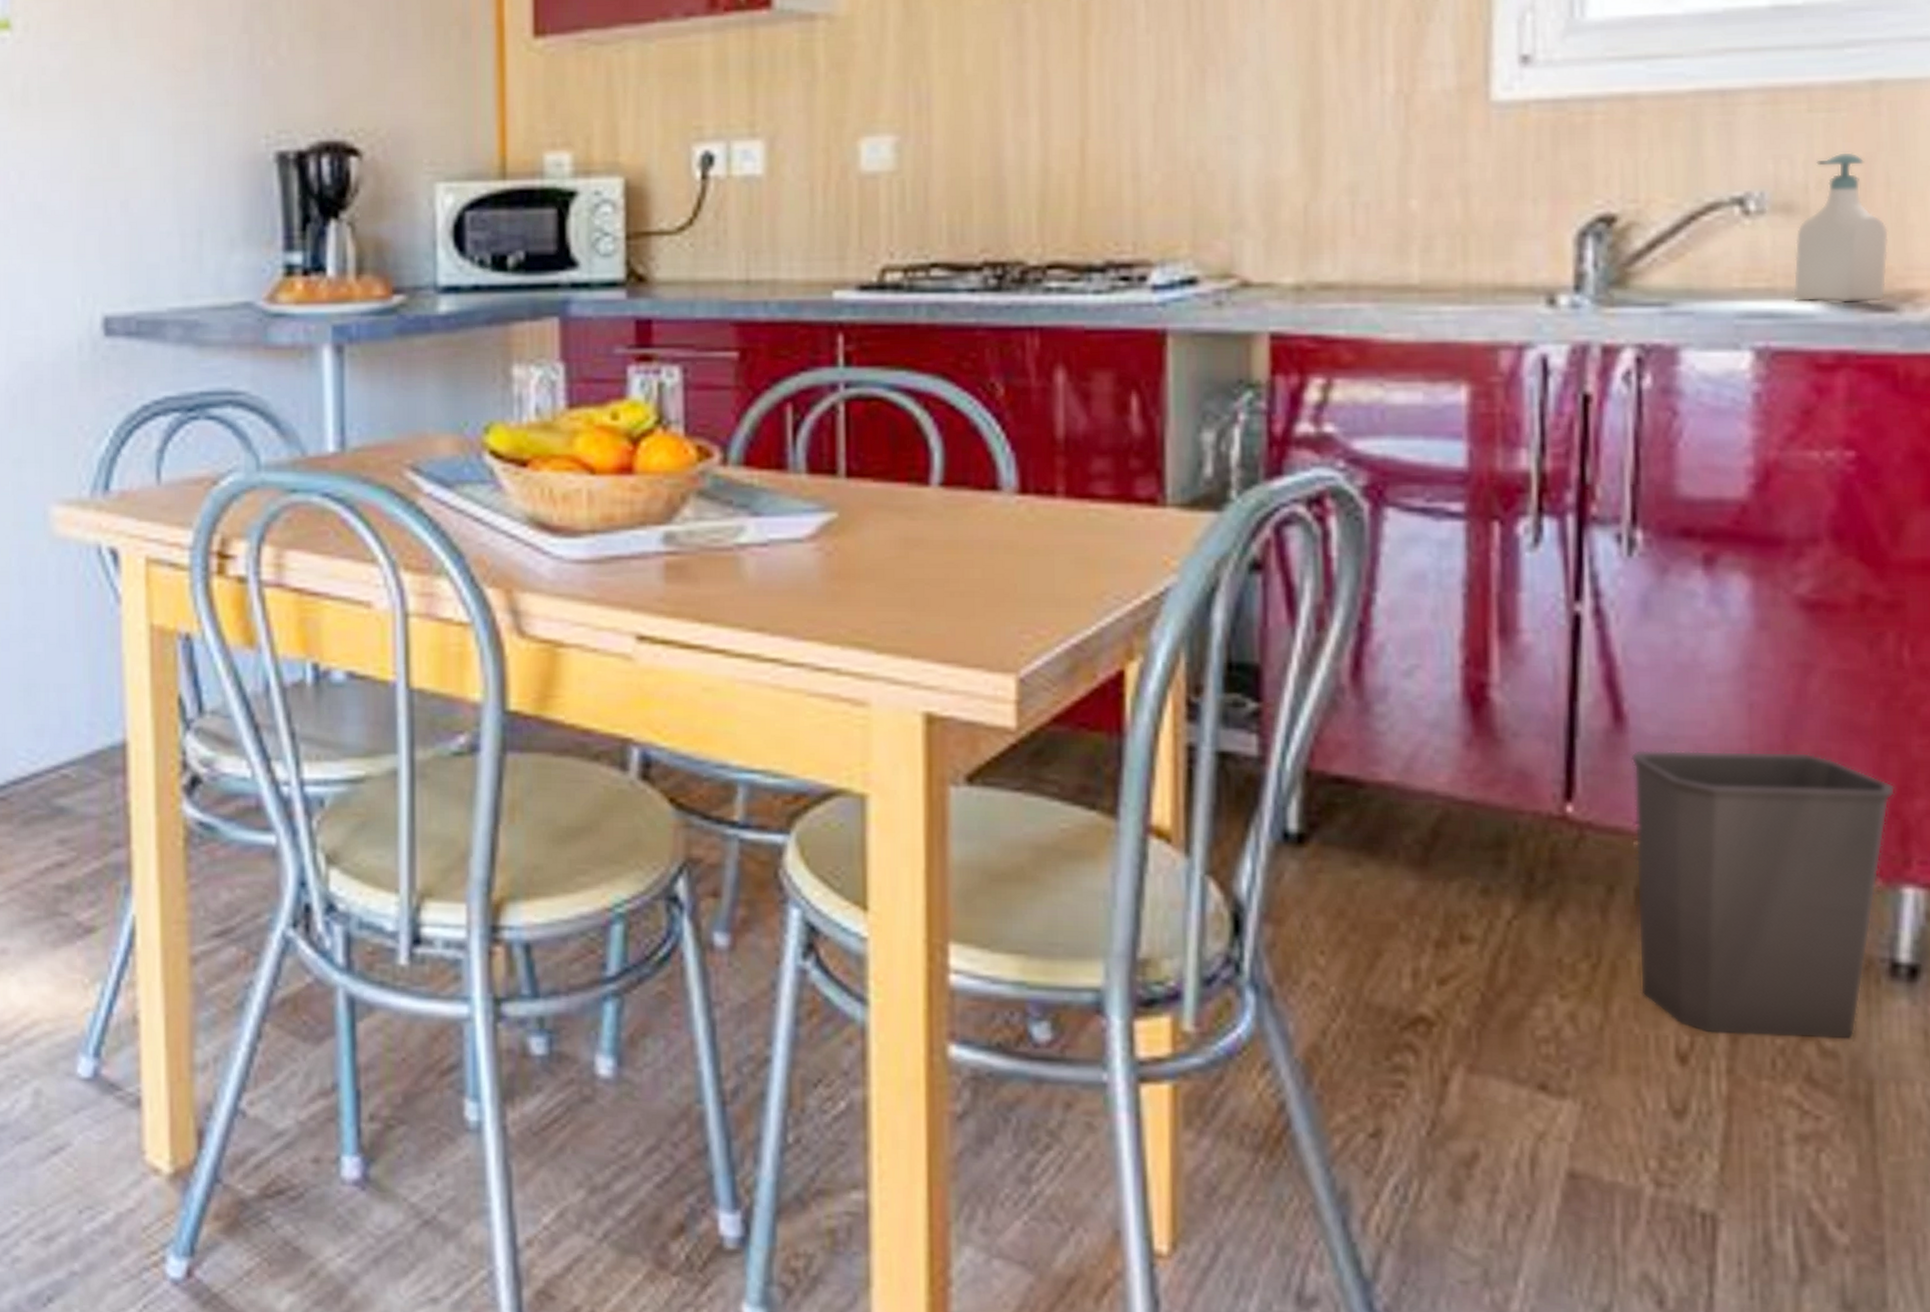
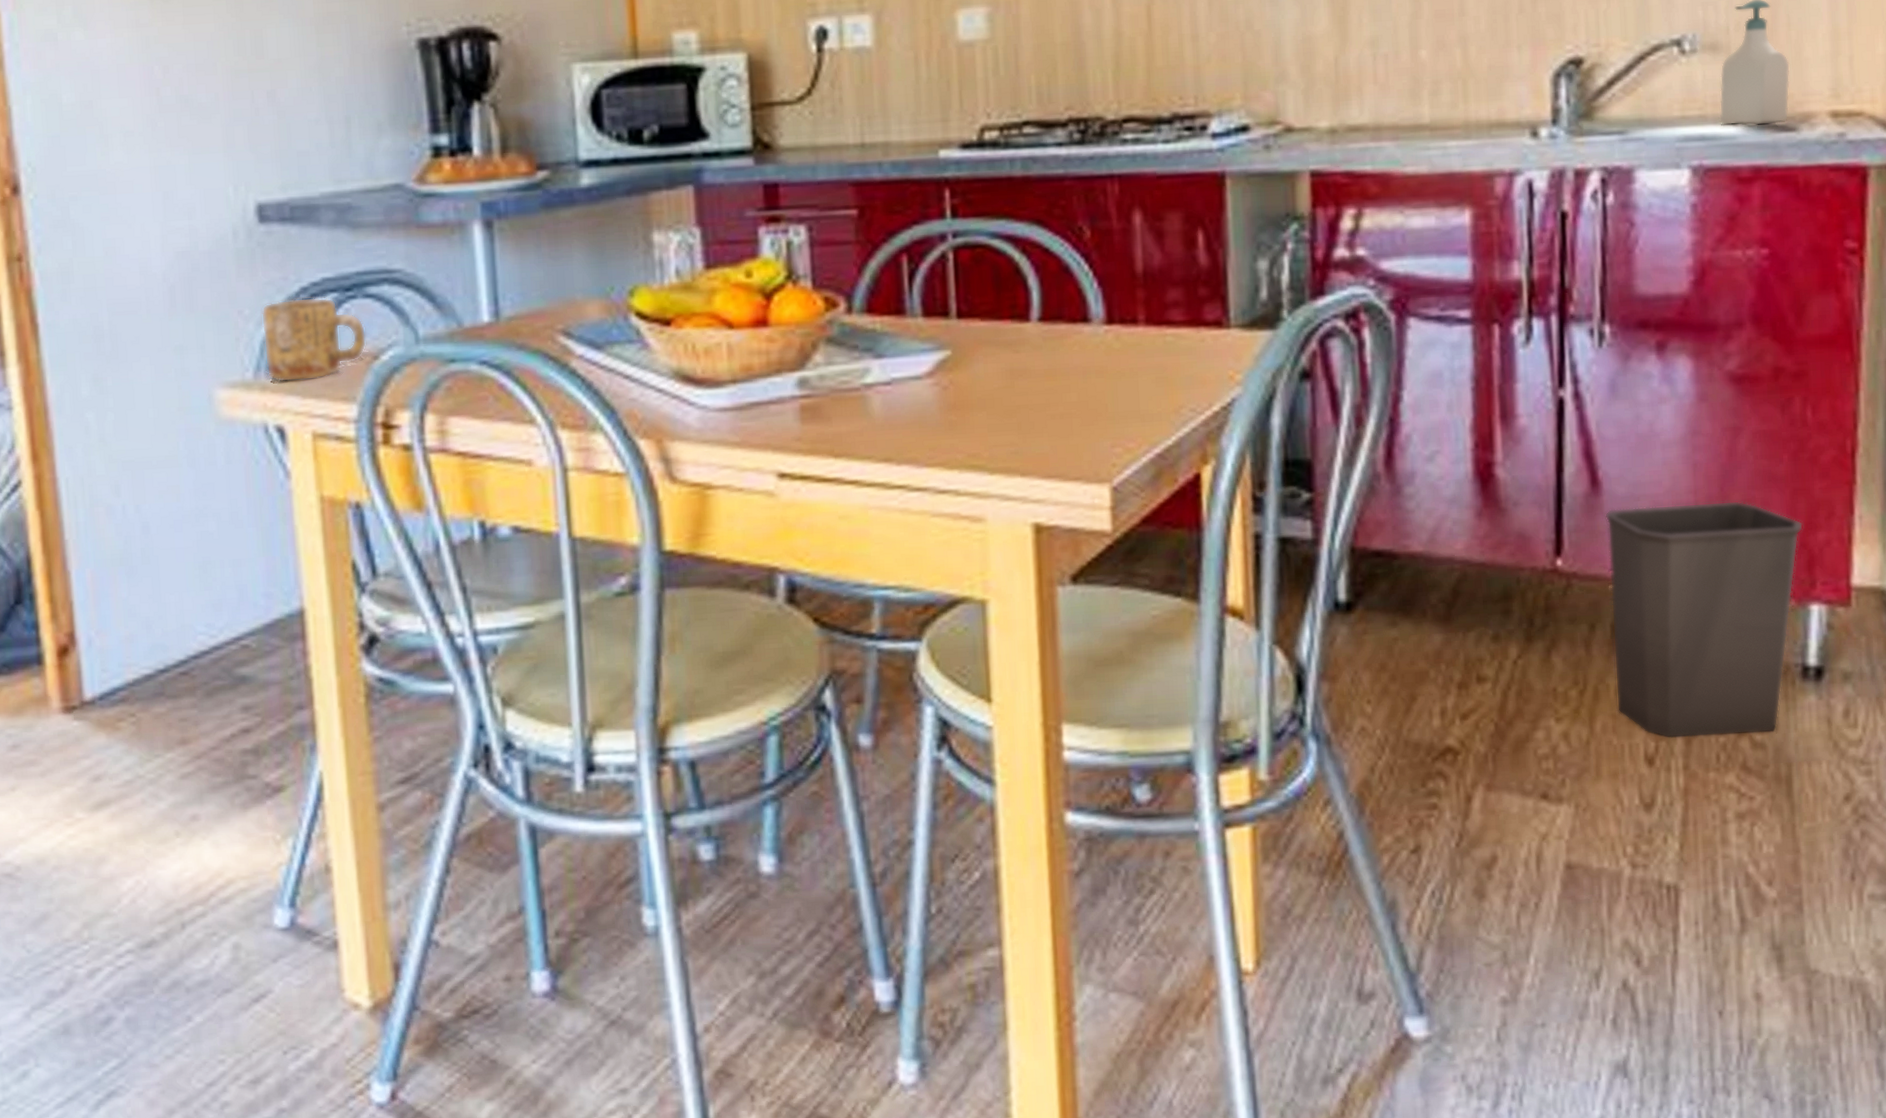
mug: none [101,416,207,502] -> present [261,297,367,382]

